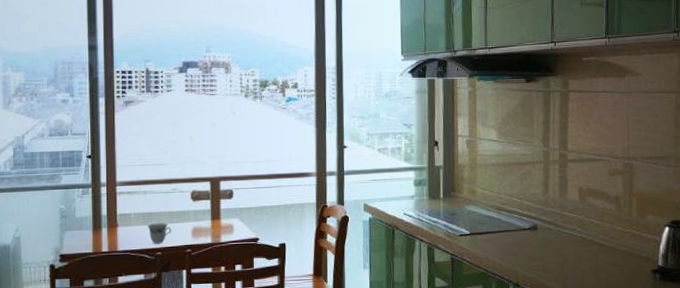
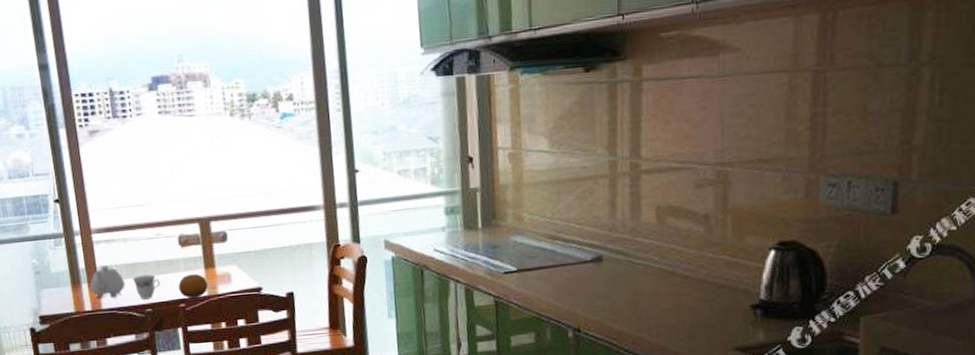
teapot: none [109,213,140,241] -> present [90,265,125,298]
fruit: none [187,224,213,245] -> present [178,274,208,299]

